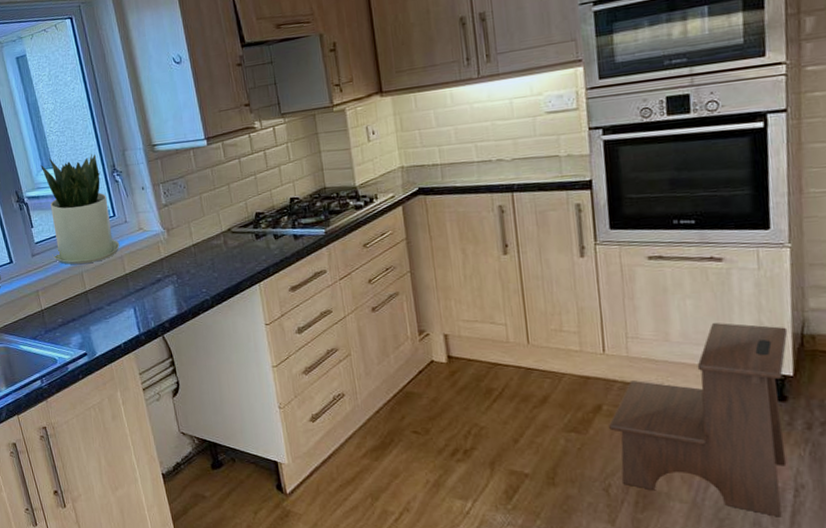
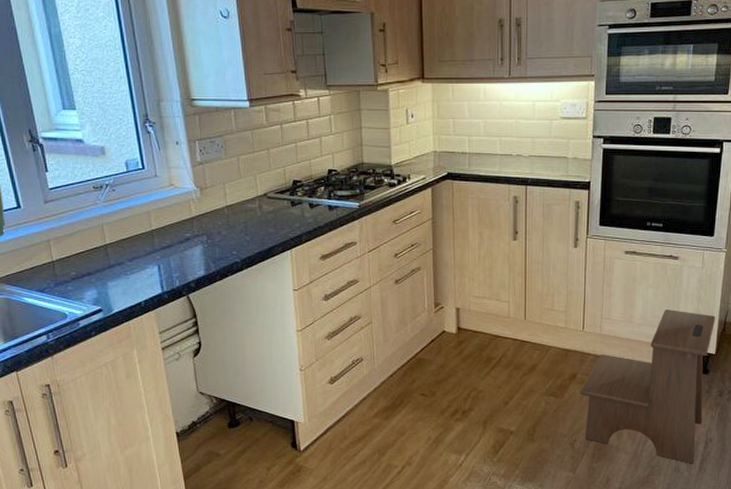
planter: present [40,154,120,265] -> none [61,98,147,216]

